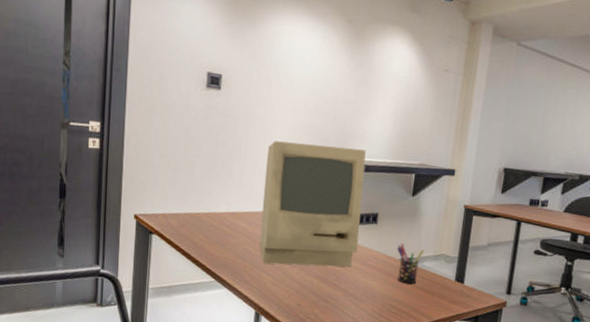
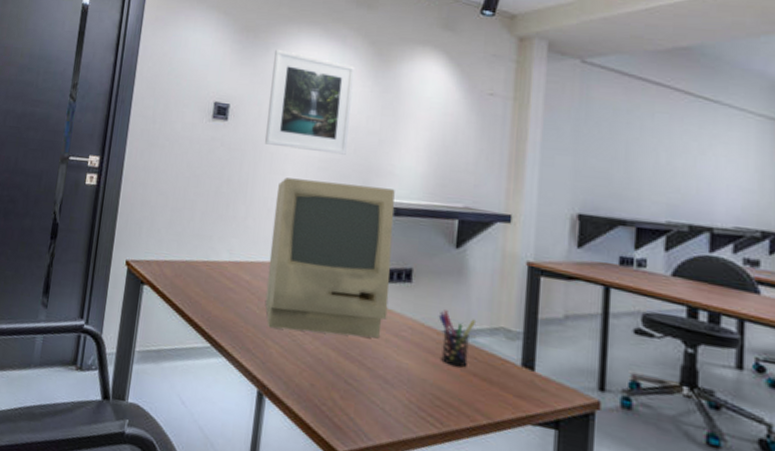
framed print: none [255,23,334,121] -> present [264,49,354,155]

